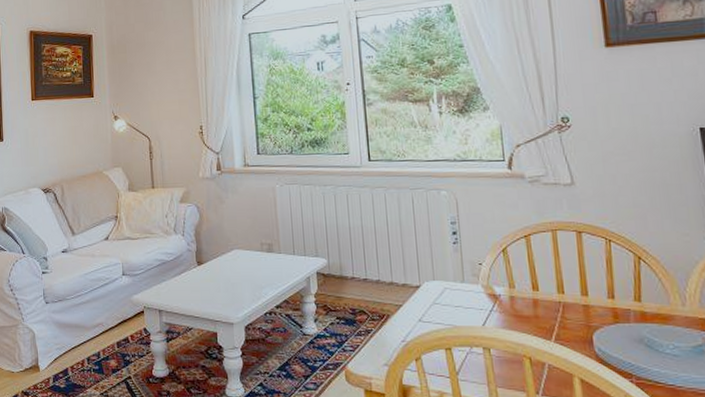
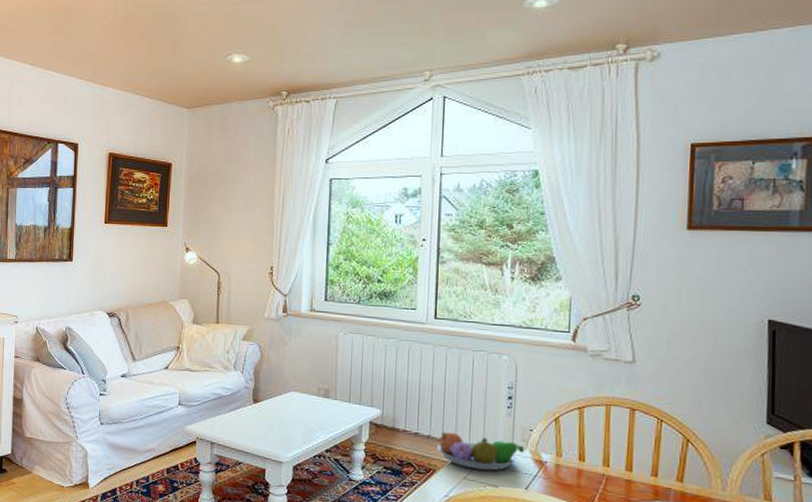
fruit bowl: none [388,274,477,310] -> present [437,431,525,471]

